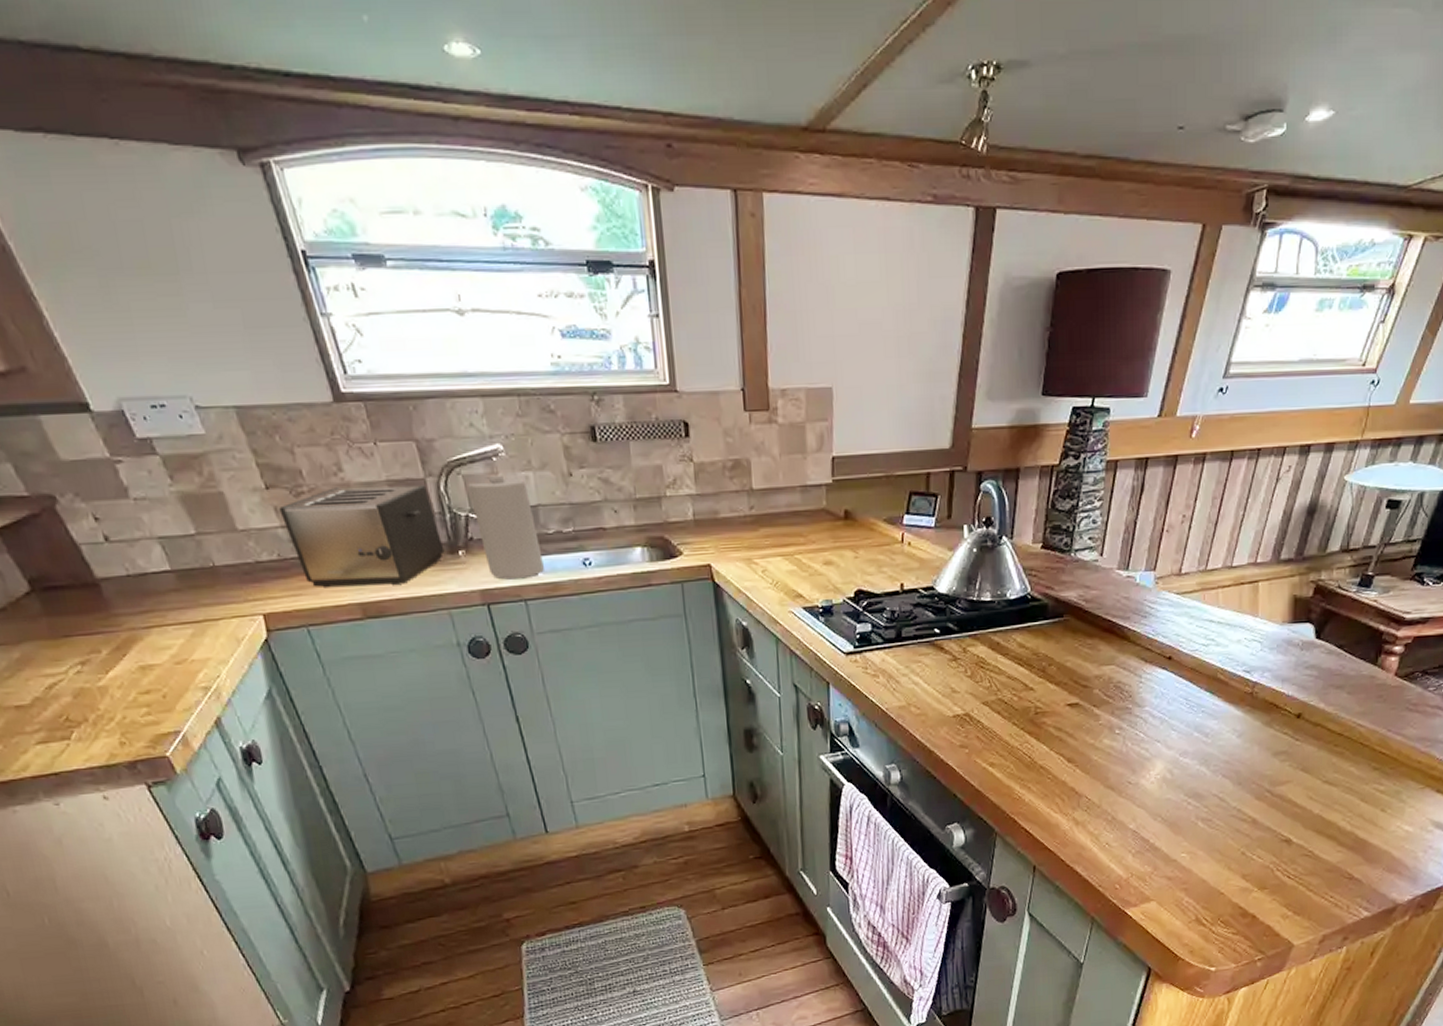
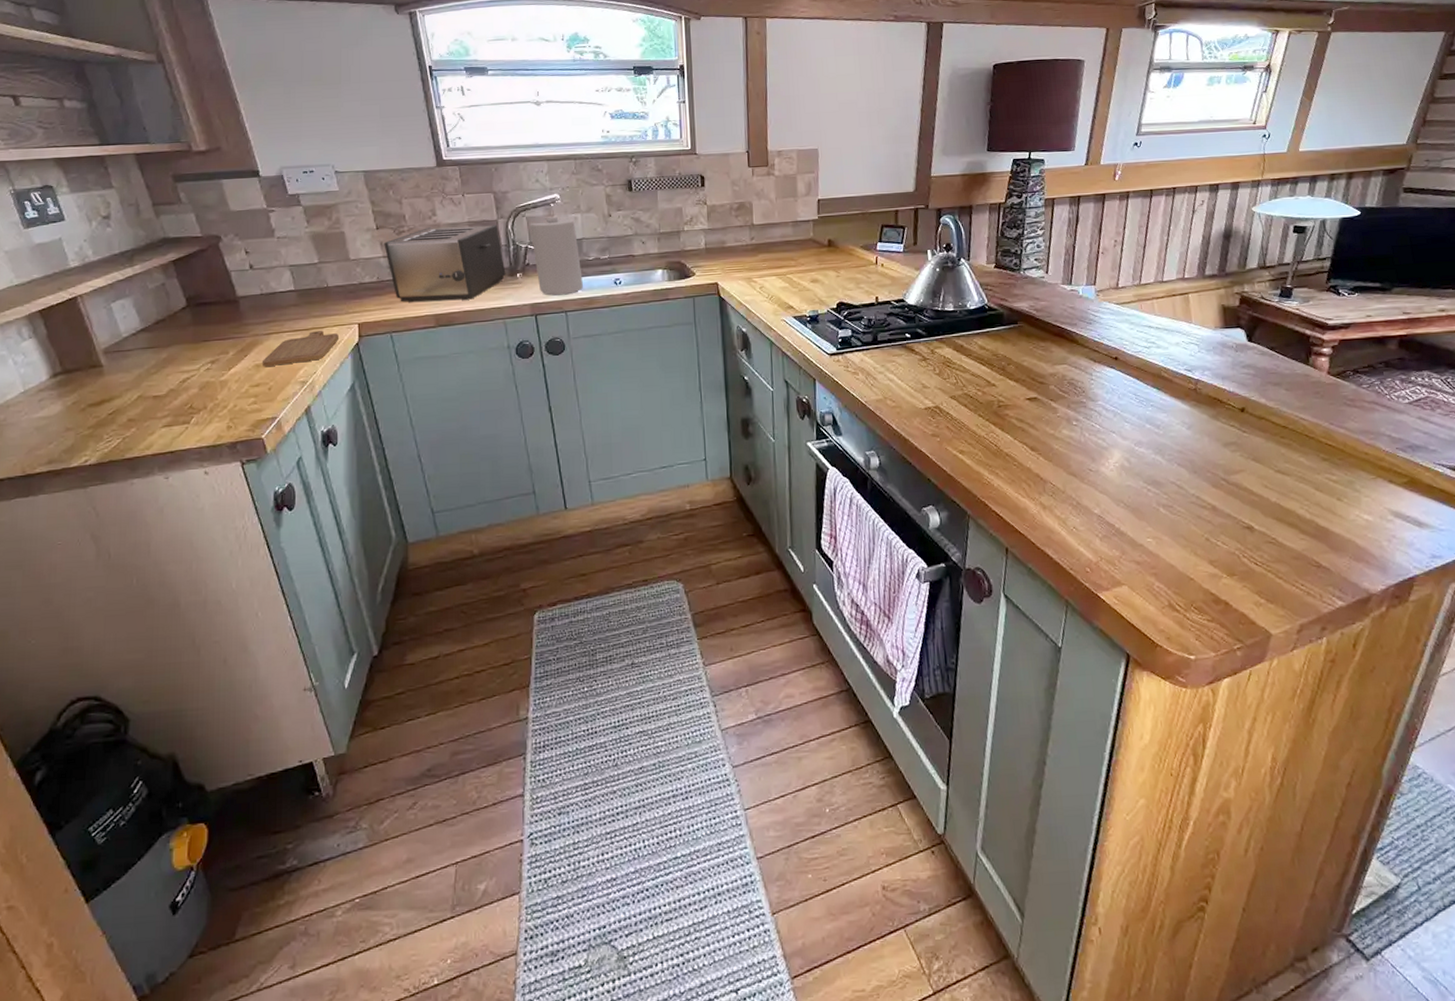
chopping board: none [146,623,242,669] -> present [261,330,340,366]

